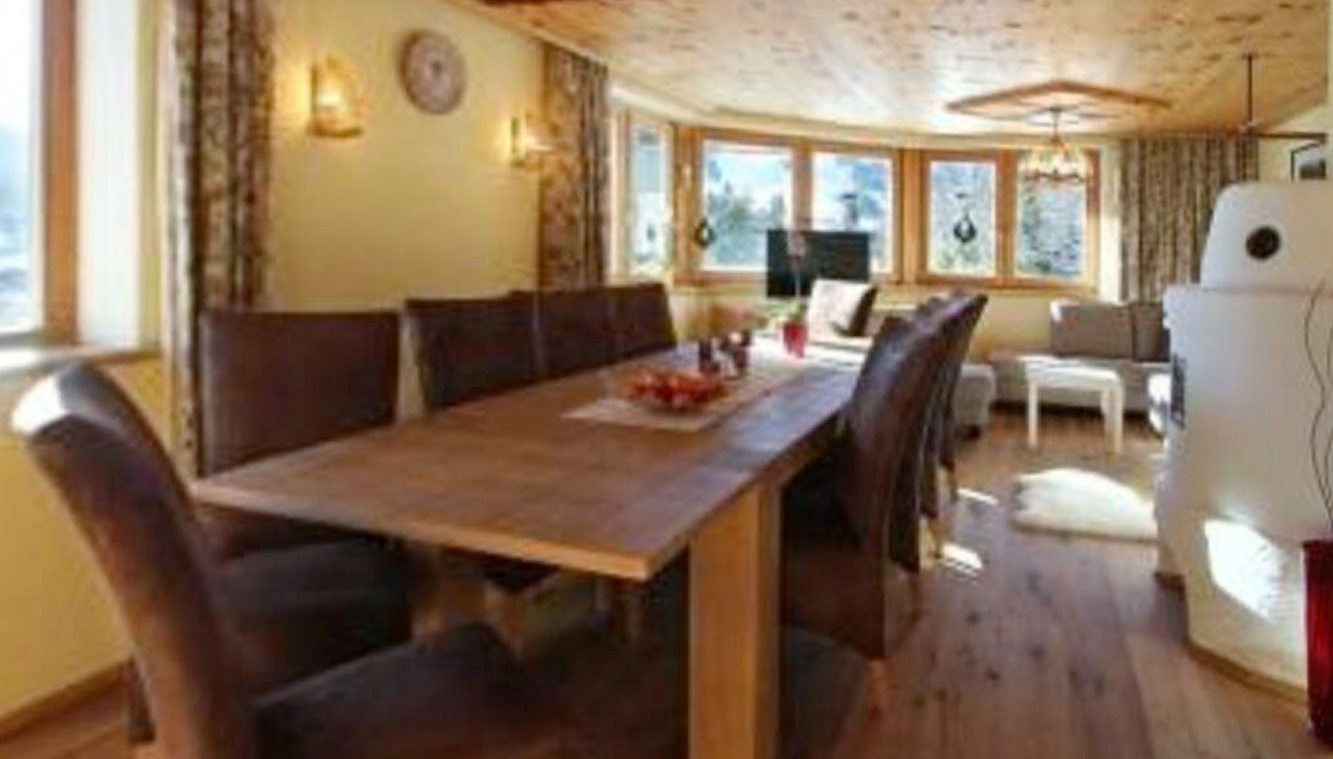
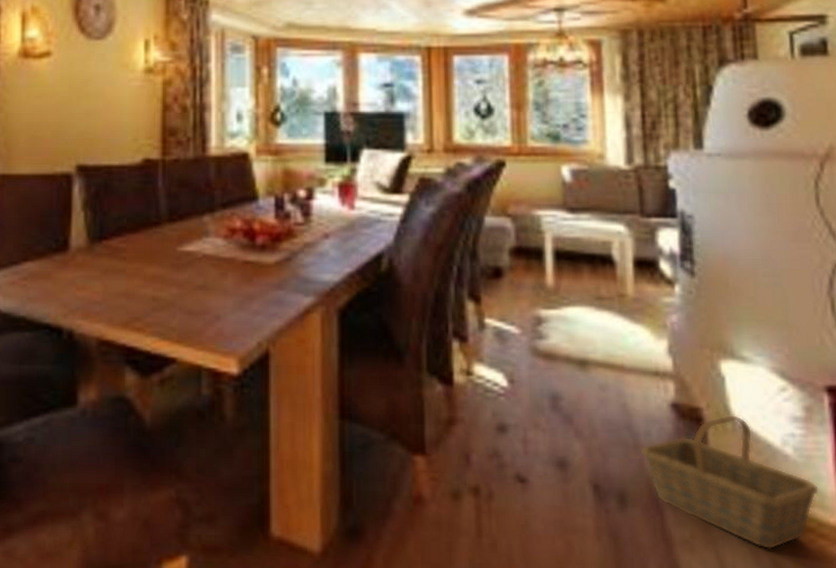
basket: none [1120,579,1291,722] -> present [640,414,820,550]

